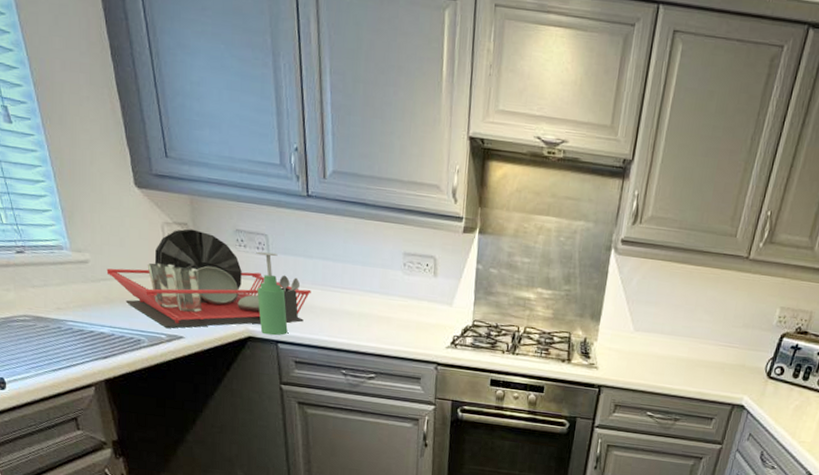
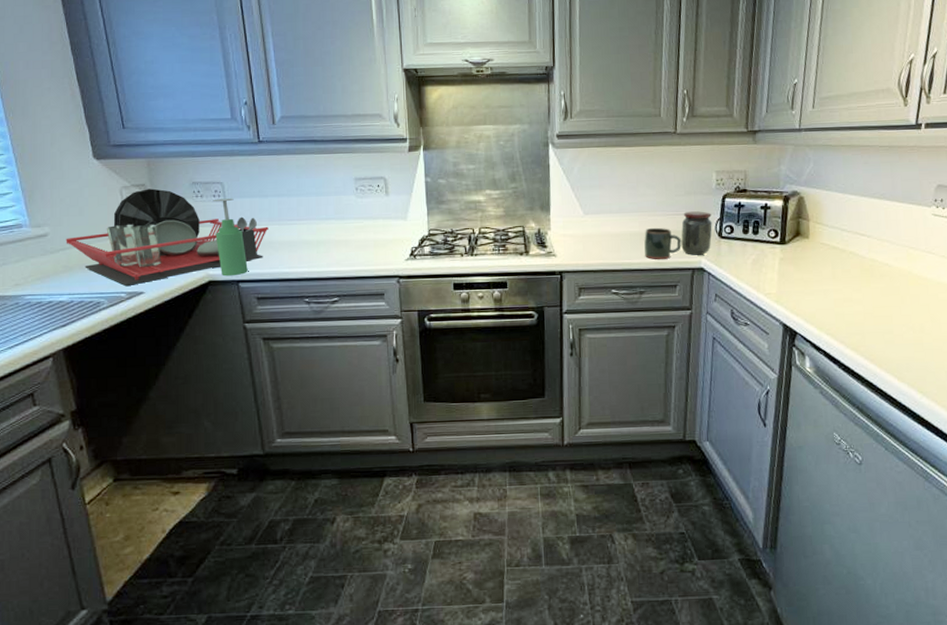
mug: none [688,355,728,390] -> present [644,227,681,259]
jar: none [726,345,765,392] -> present [681,211,712,255]

